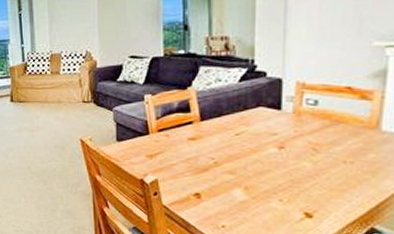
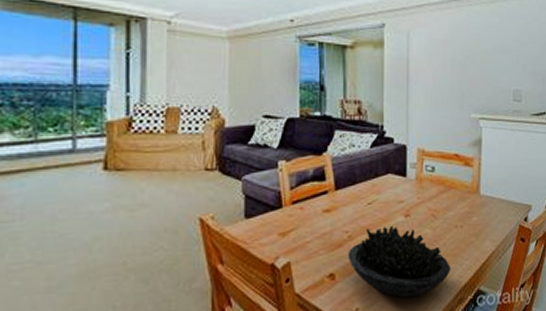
succulent plant: none [213,155,335,225] -> present [347,225,450,298]

